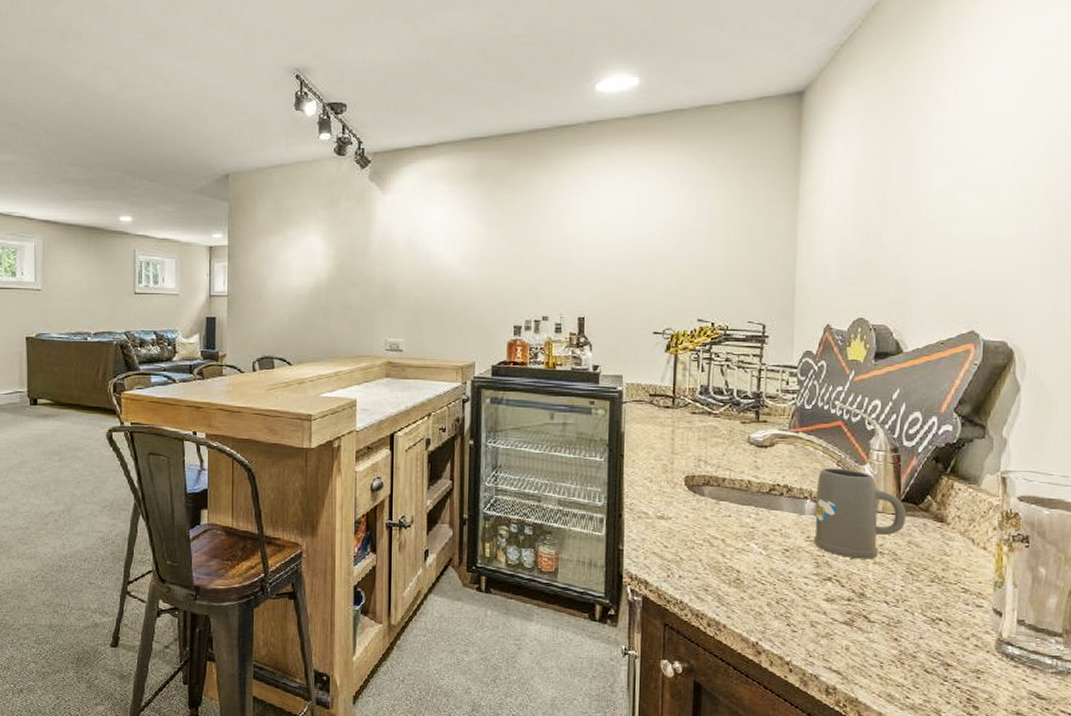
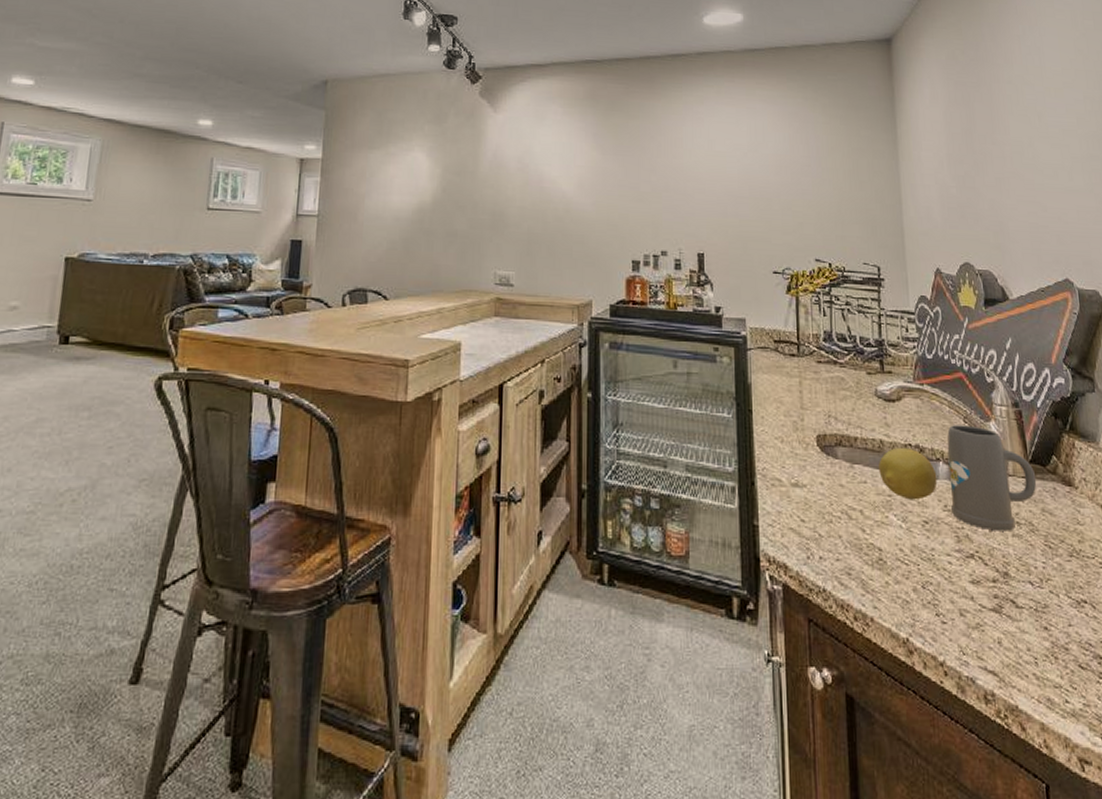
lemon: none [744,486,803,532] -> present [879,447,937,500]

